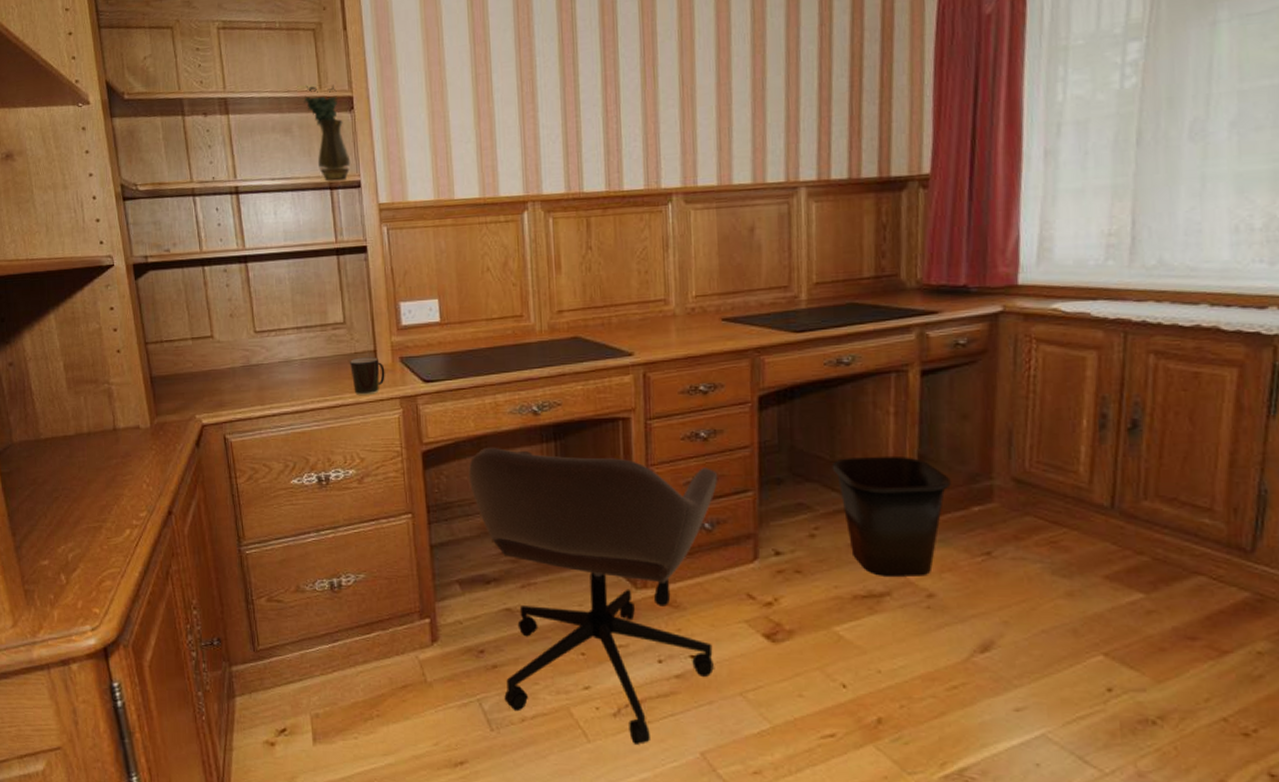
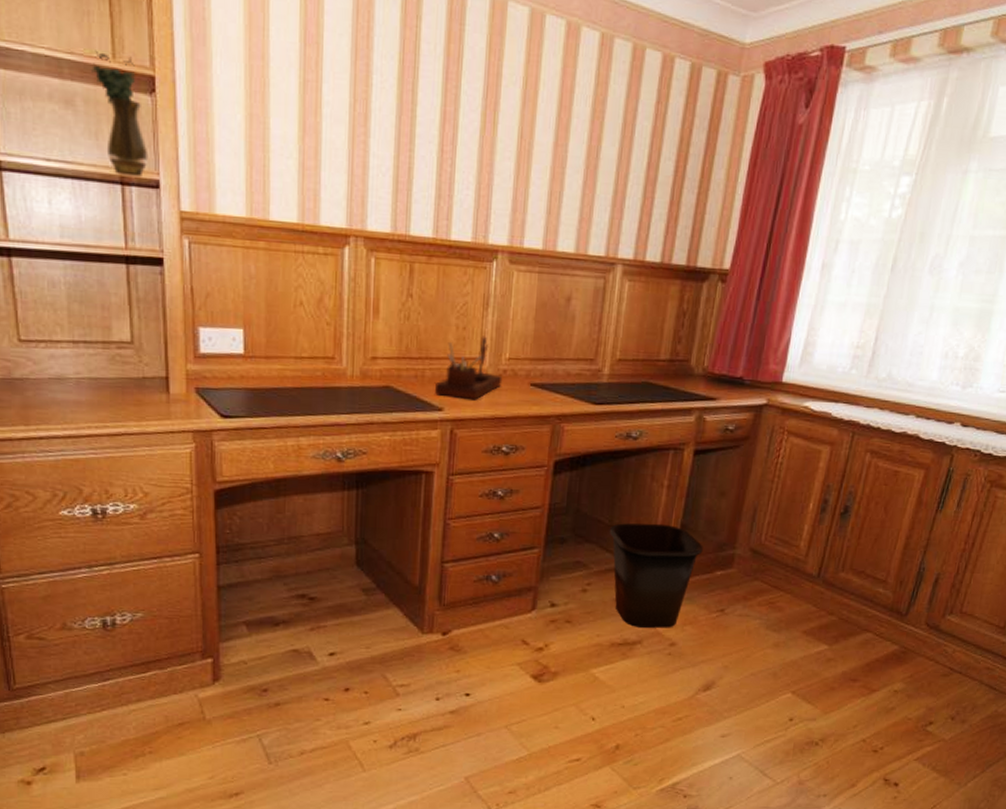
mug: present [349,357,385,396] -> none [135,383,177,426]
office chair: present [468,447,718,744] -> none [264,490,510,772]
desk organizer: none [623,277,692,342] -> present [435,336,503,400]

